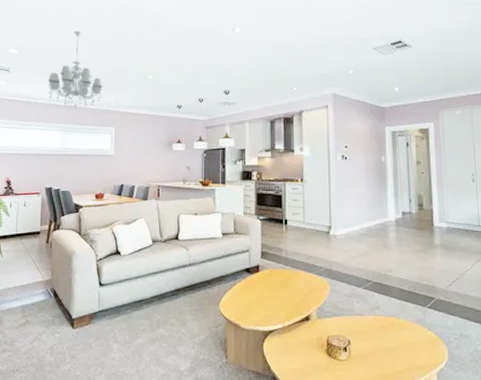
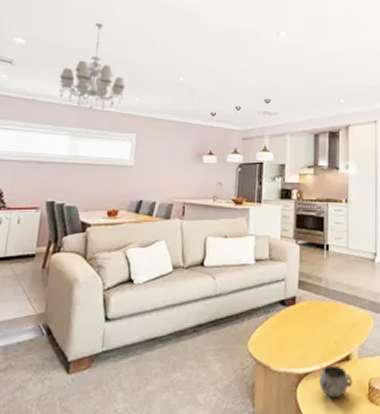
decorative bowl: none [283,324,312,352] -> present [319,365,353,398]

